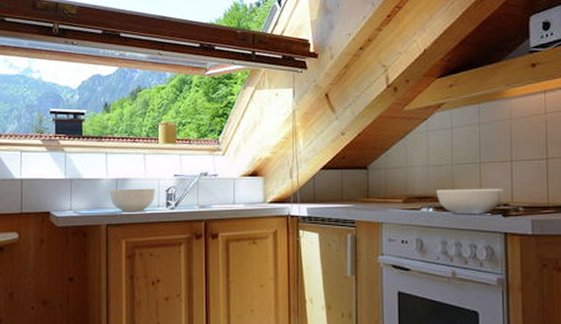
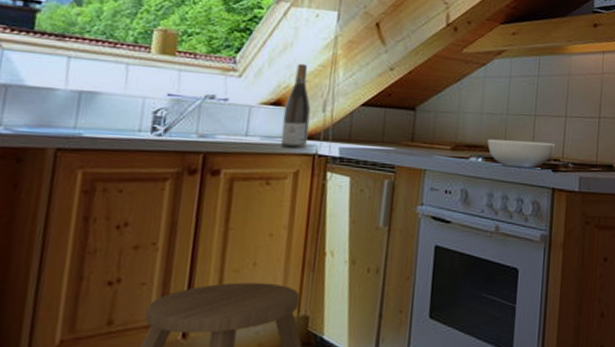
bowl: present [109,188,155,213] -> none [66,104,138,136]
wine bottle: none [260,138,281,212] -> present [280,63,311,150]

